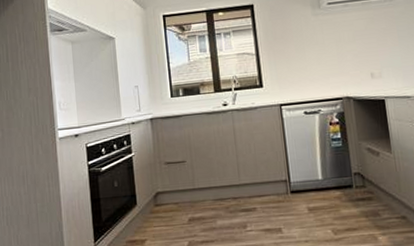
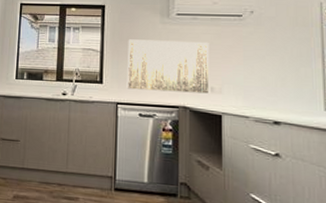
wall art: none [282,28,369,89] -> present [127,39,209,94]

